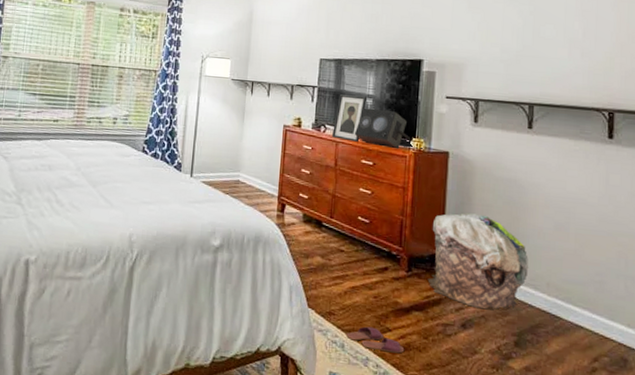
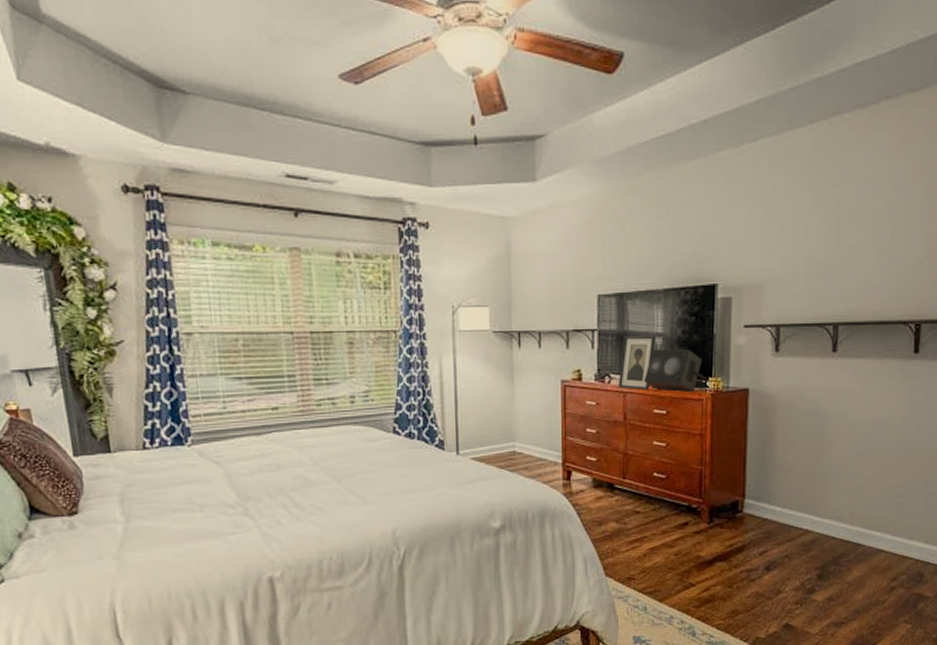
slippers: present [346,326,405,354] -> none [648,585,709,607]
laundry basket: present [427,213,528,310] -> none [730,452,832,549]

